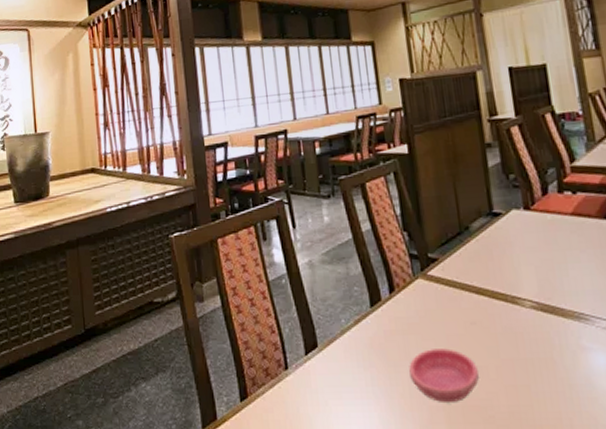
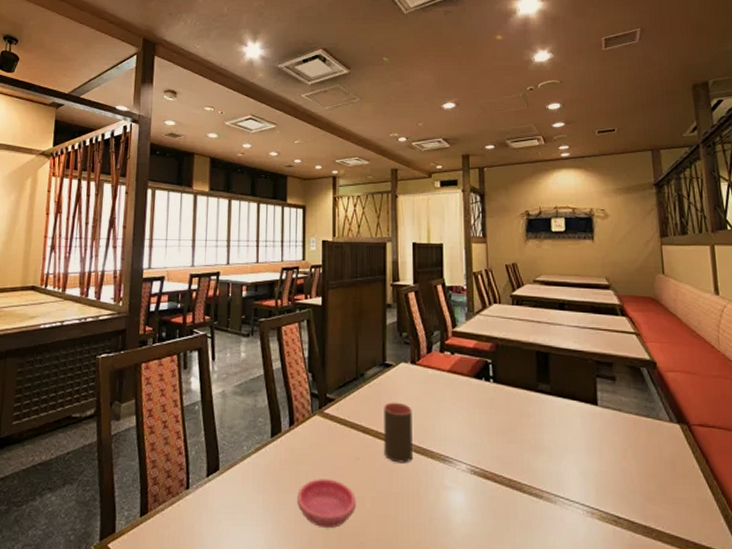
cup: none [497,255,540,325] -> present [384,402,413,463]

